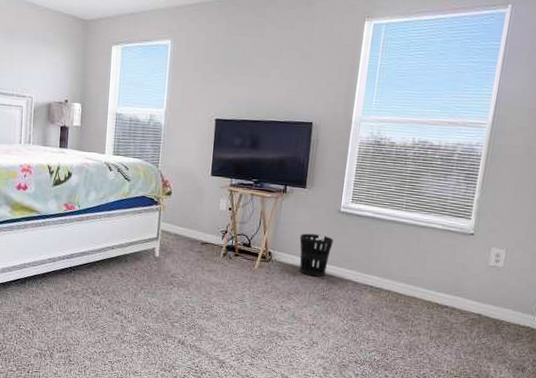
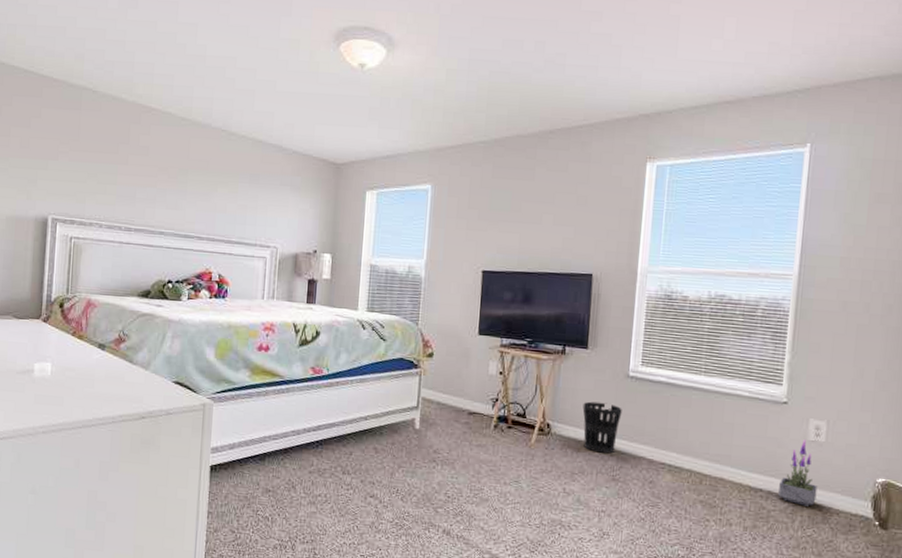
potted plant: none [461,265,494,320] -> present [778,440,817,506]

